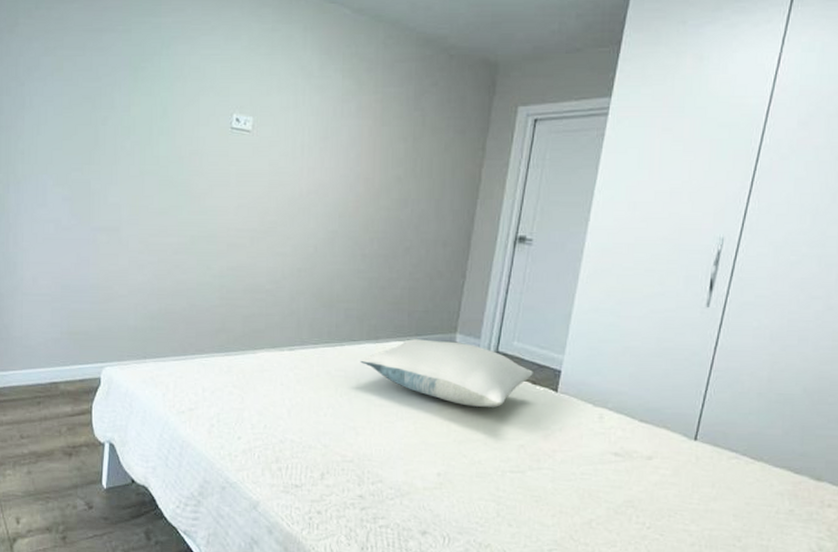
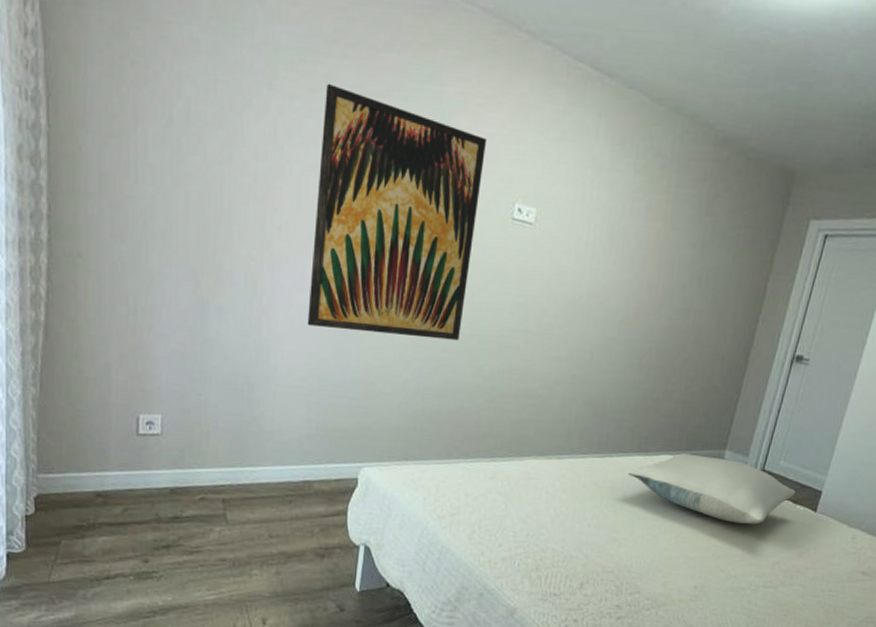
wall art: none [49,24,204,243] -> present [307,83,488,341]

